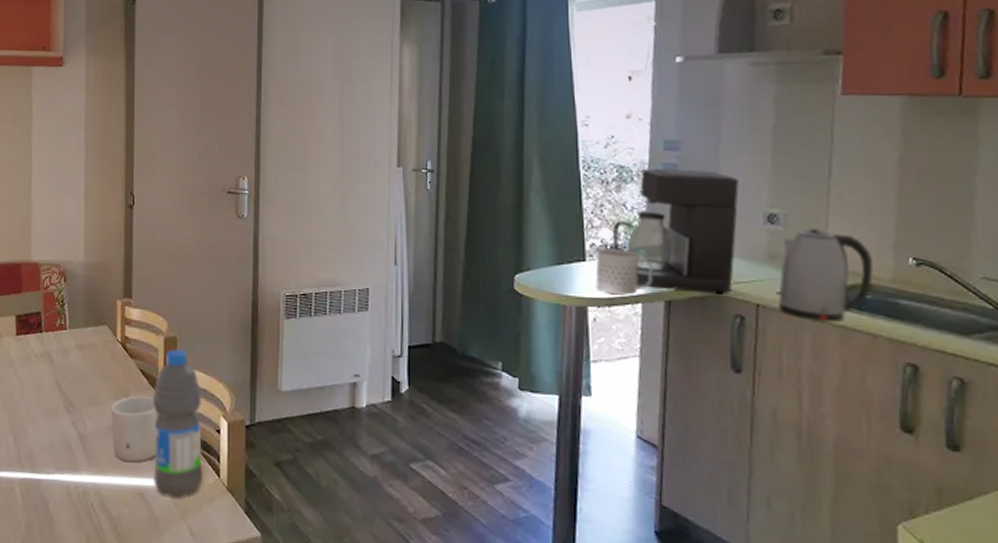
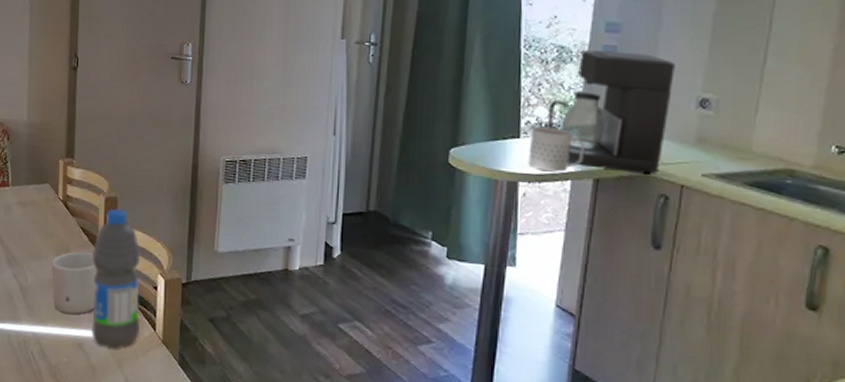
kettle: present [778,229,874,323] -> none [702,114,798,206]

